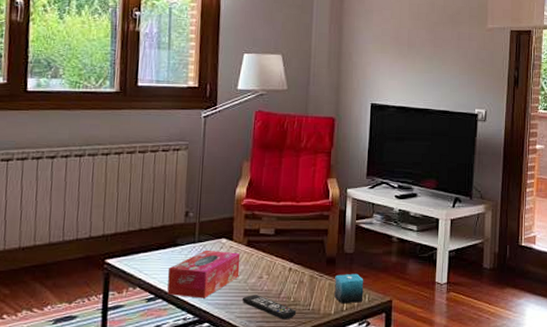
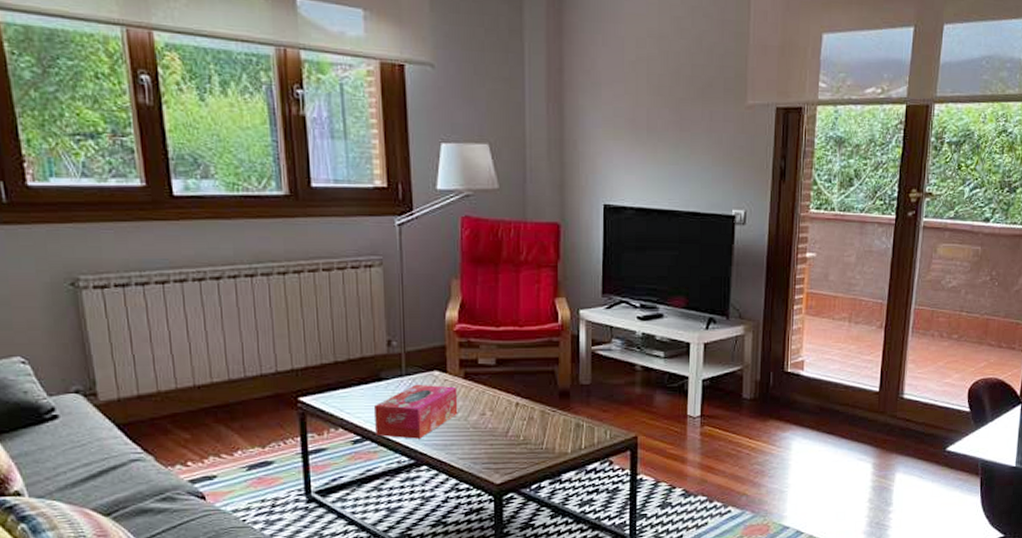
remote control: present [242,295,297,320] -> none [463,433,528,461]
candle: present [334,273,364,304] -> none [570,407,604,442]

